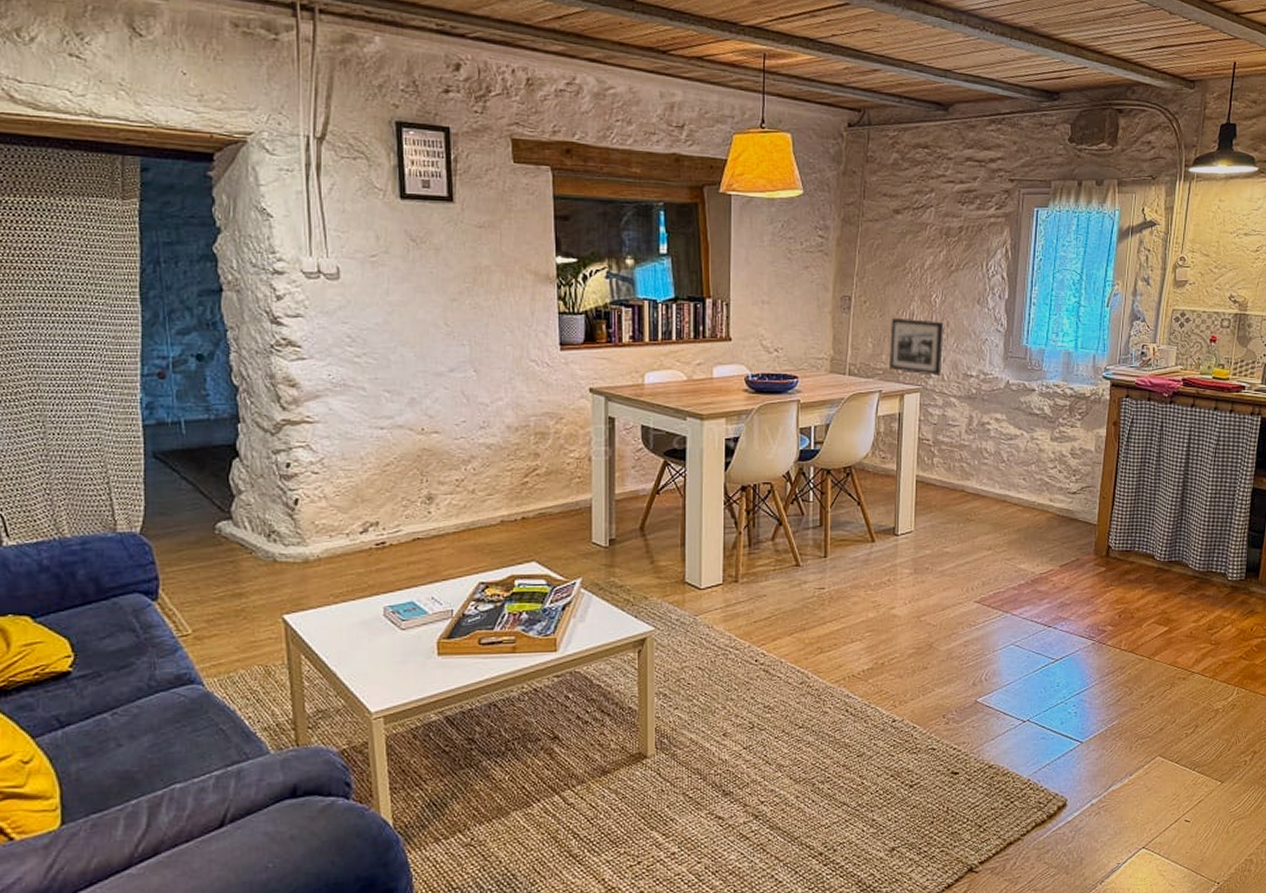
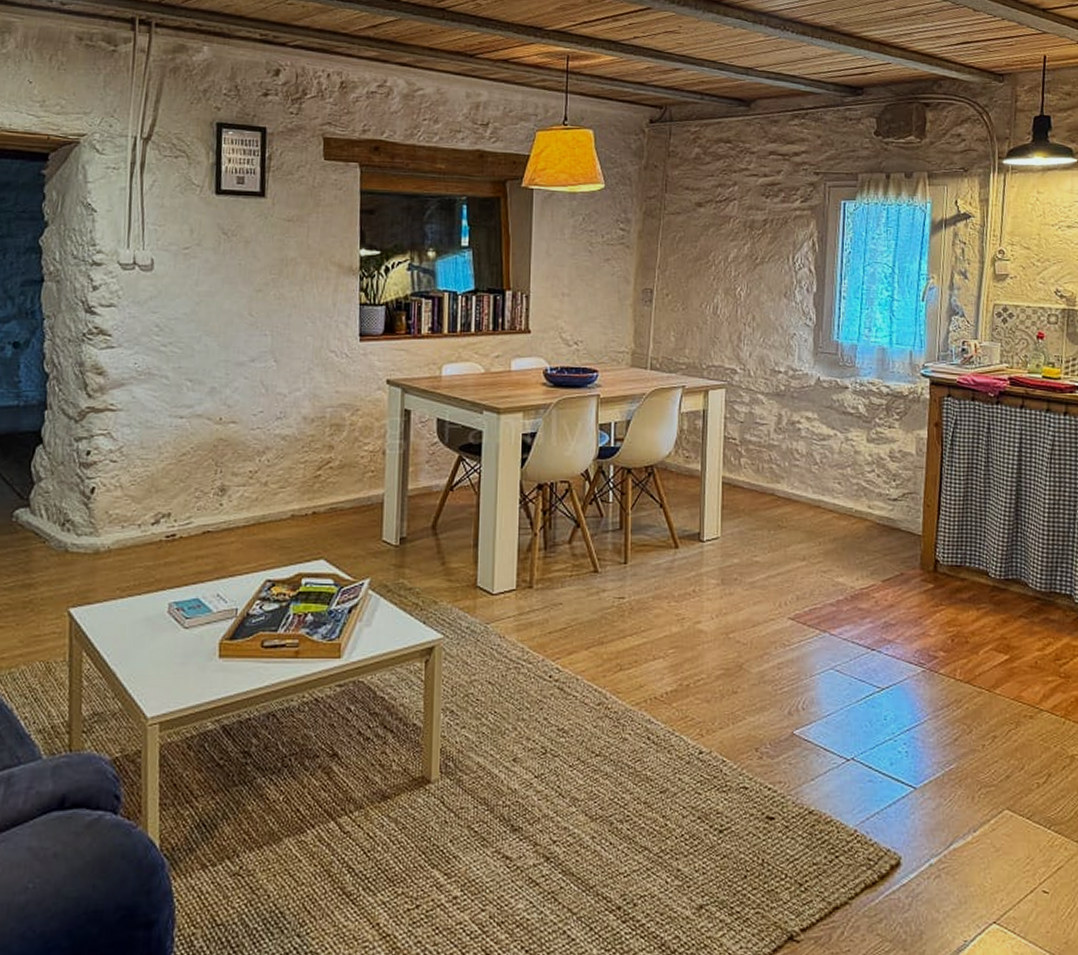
picture frame: present [890,317,944,376] -> none [693,310,750,371]

